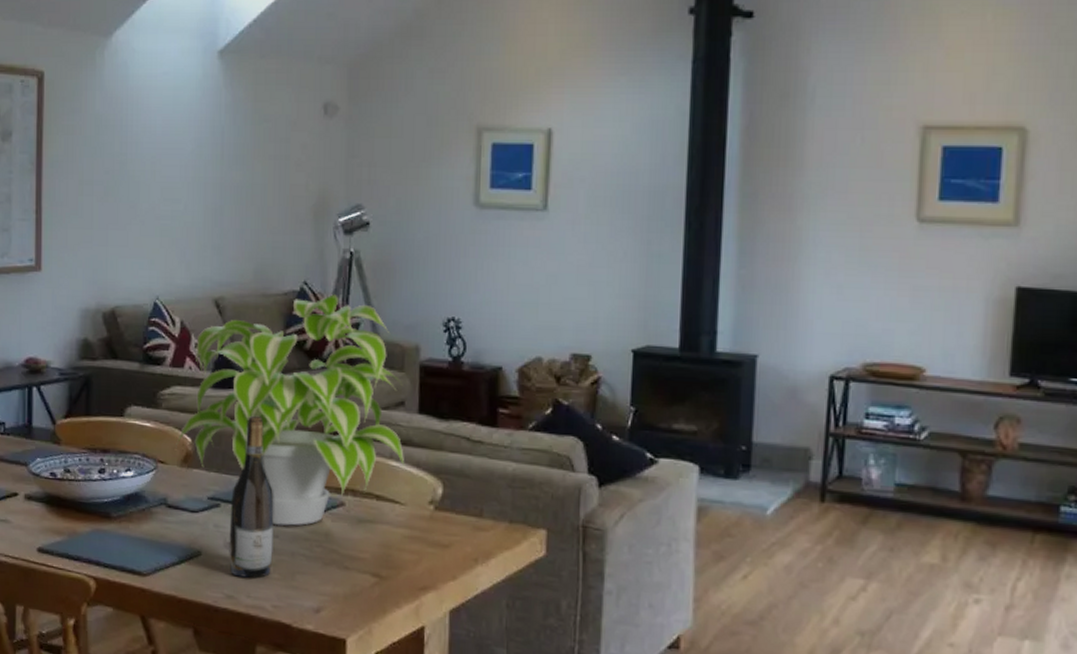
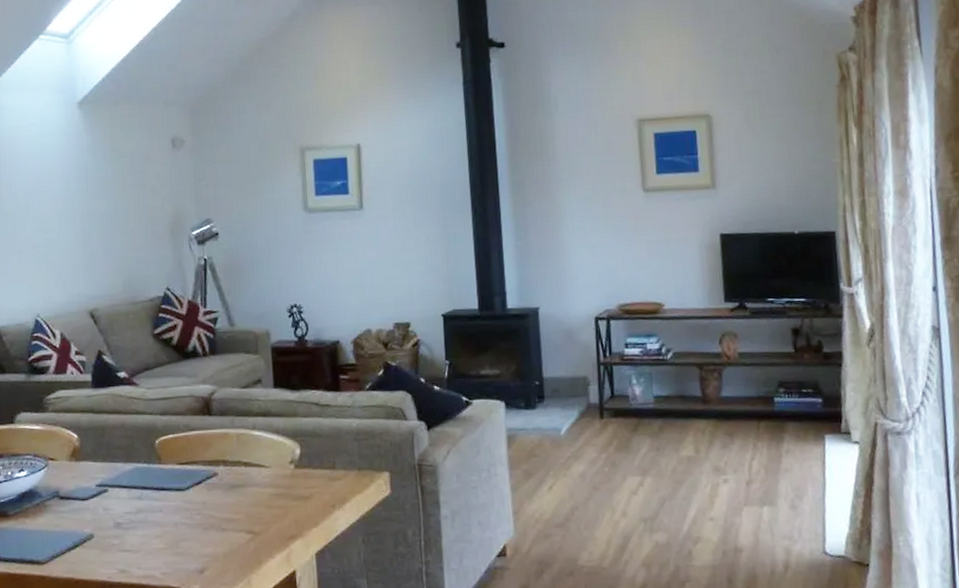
plant: present [176,294,404,526] -> none [64,296,266,502]
wine bottle: present [229,415,274,578] -> none [117,407,159,552]

